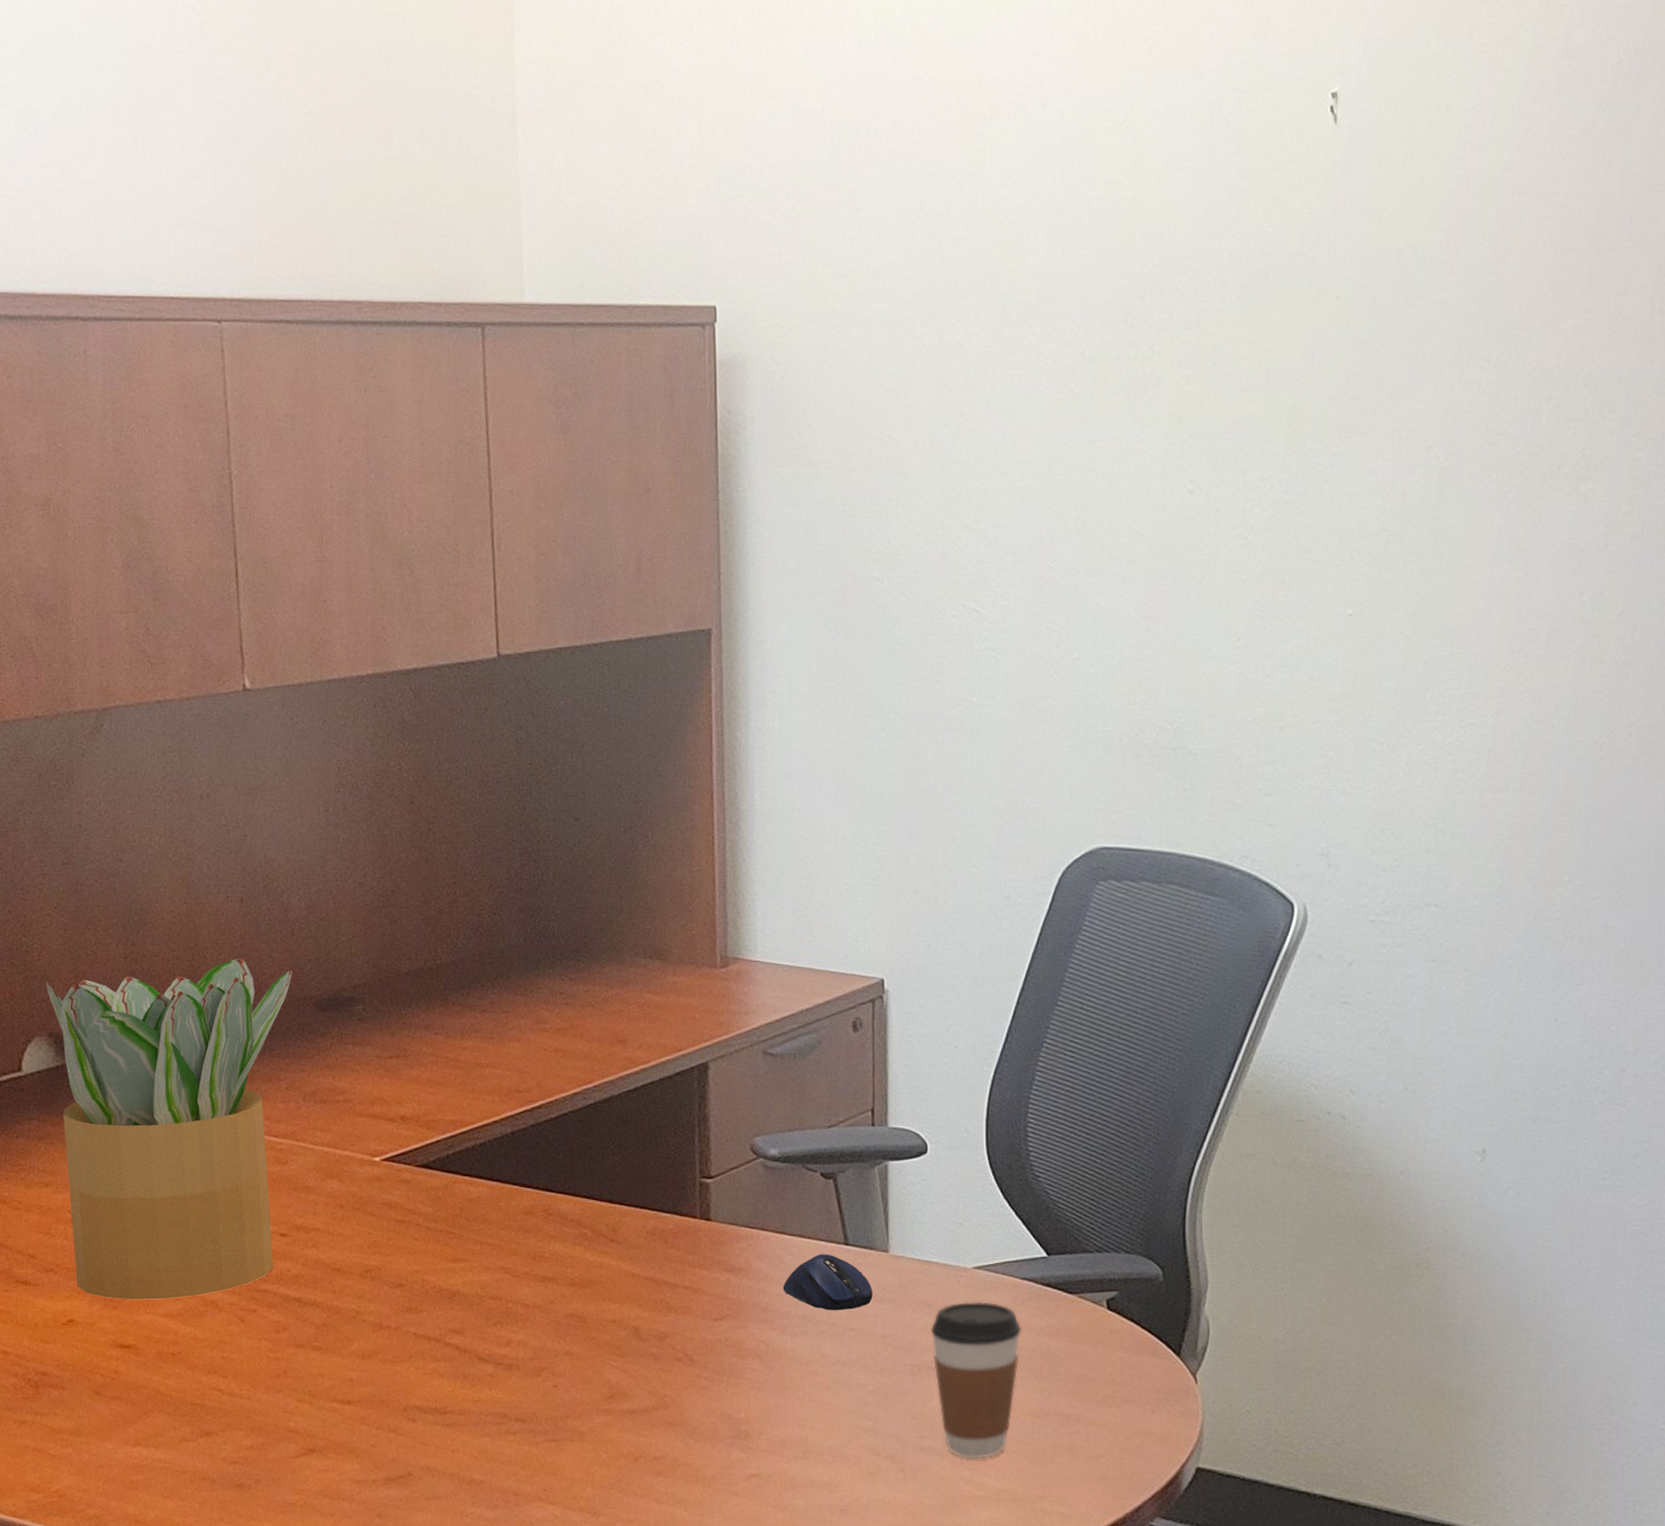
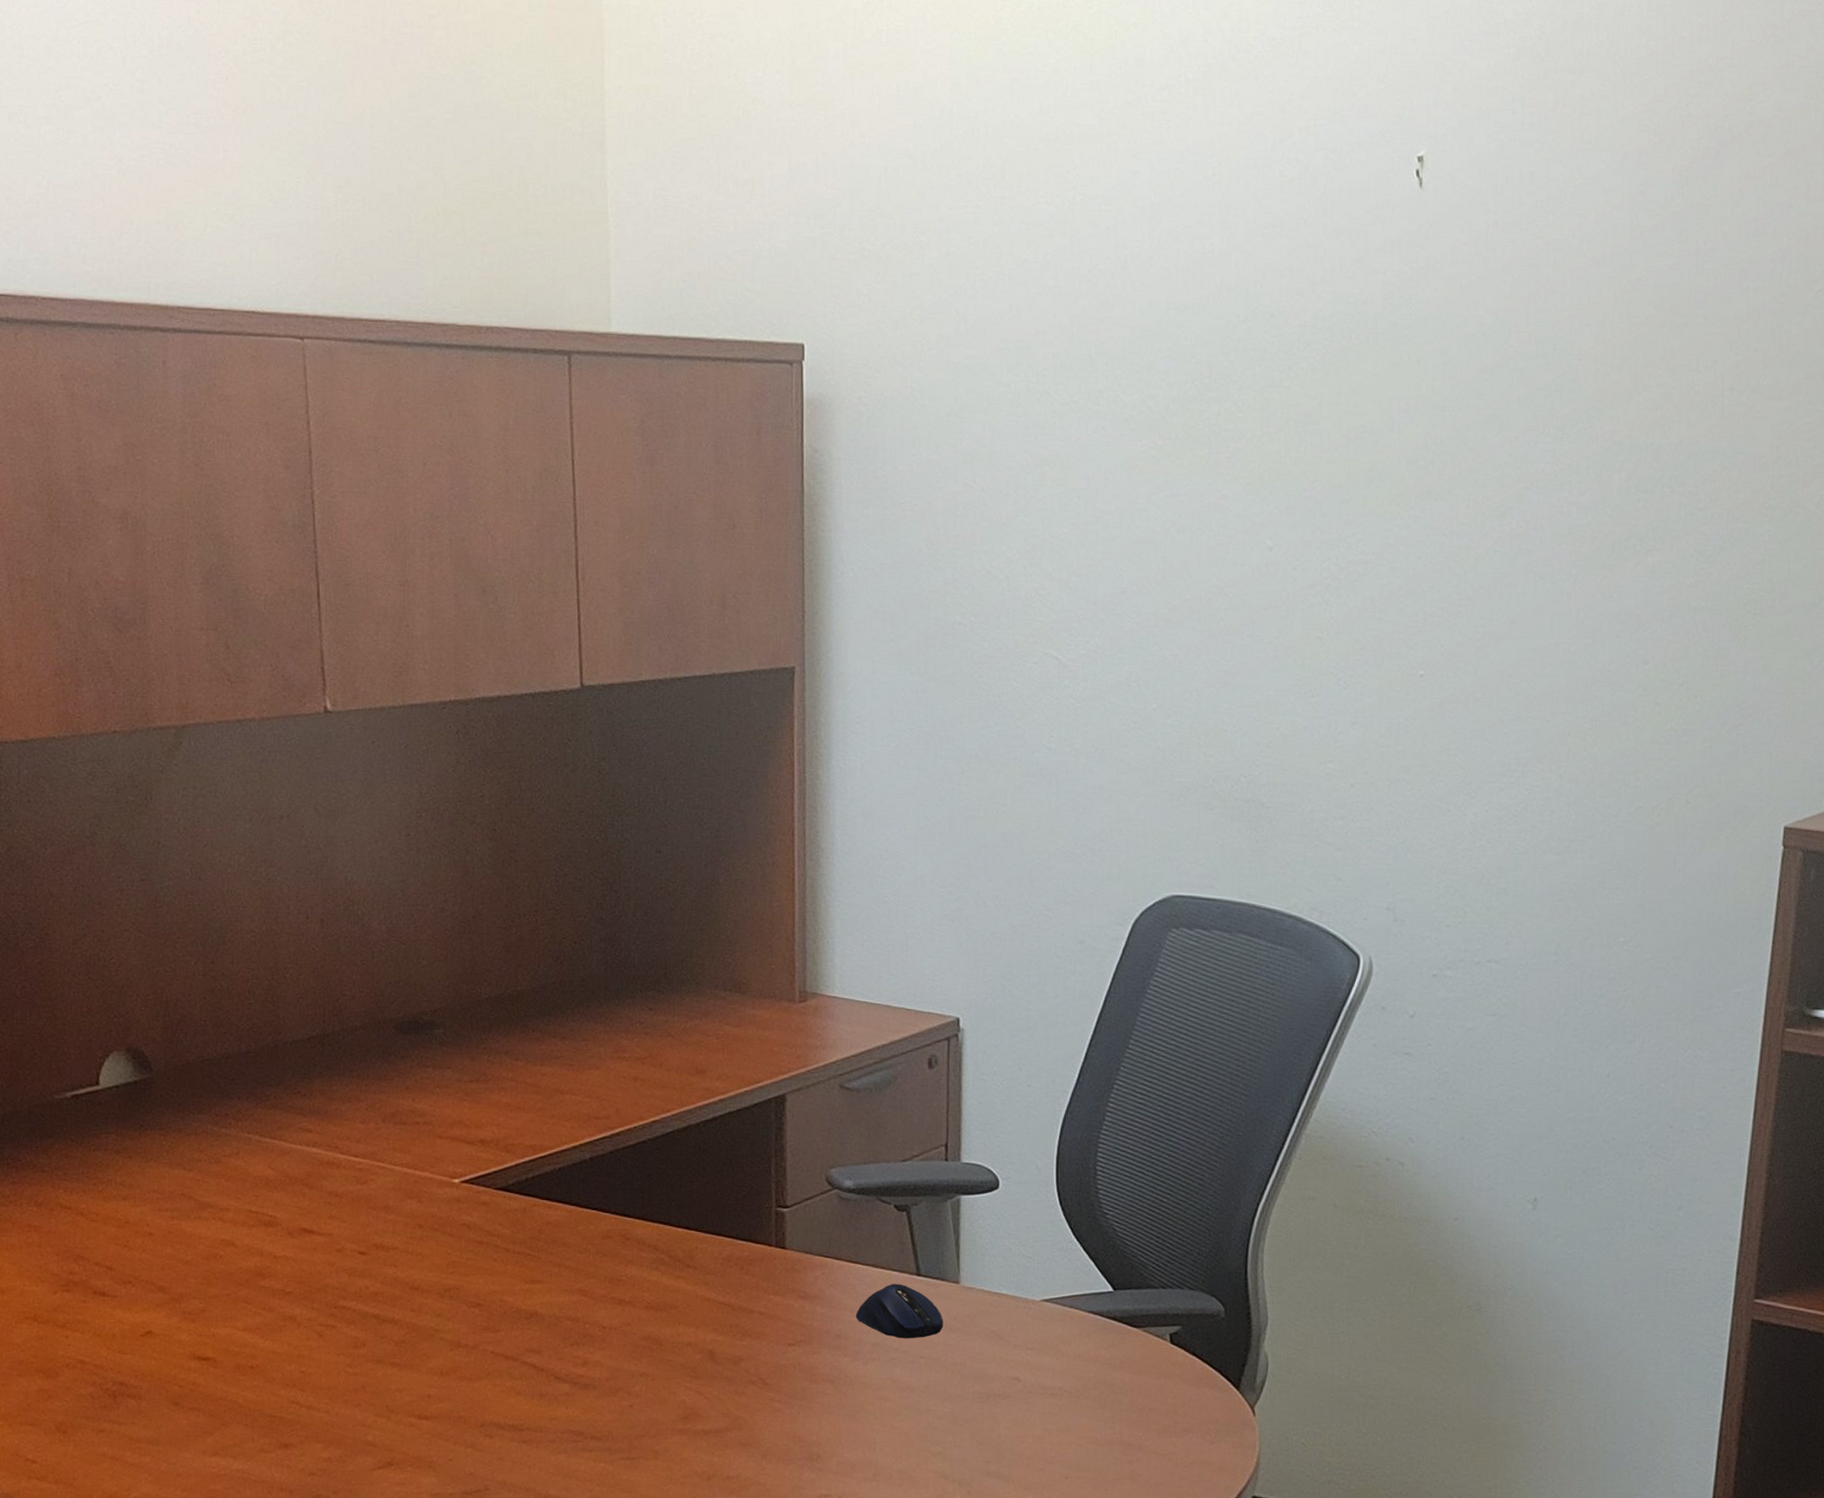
potted plant: present [46,957,292,1300] -> none [124,978,373,1314]
coffee cup: present [930,1302,1022,1459] -> none [998,1333,1088,1484]

